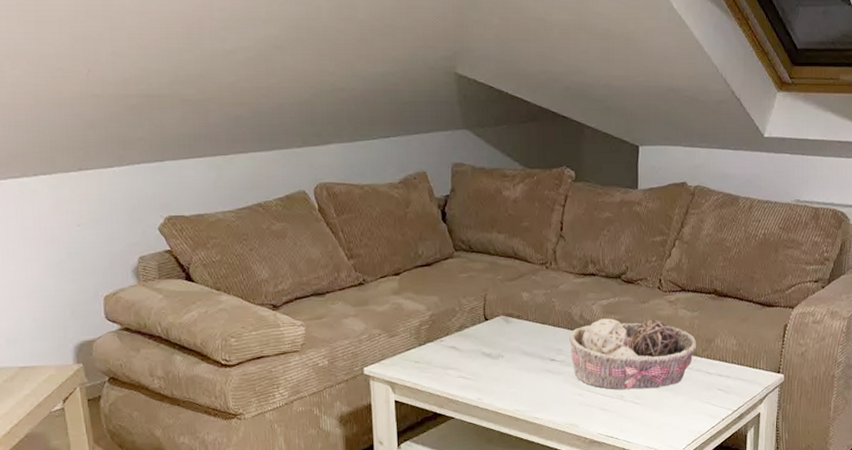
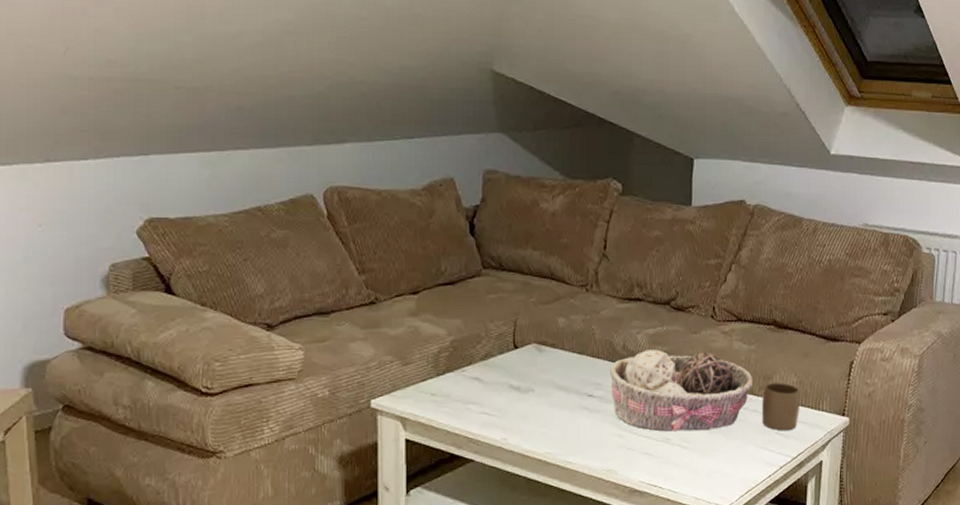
mug: none [704,345,740,388] -> present [761,383,801,431]

